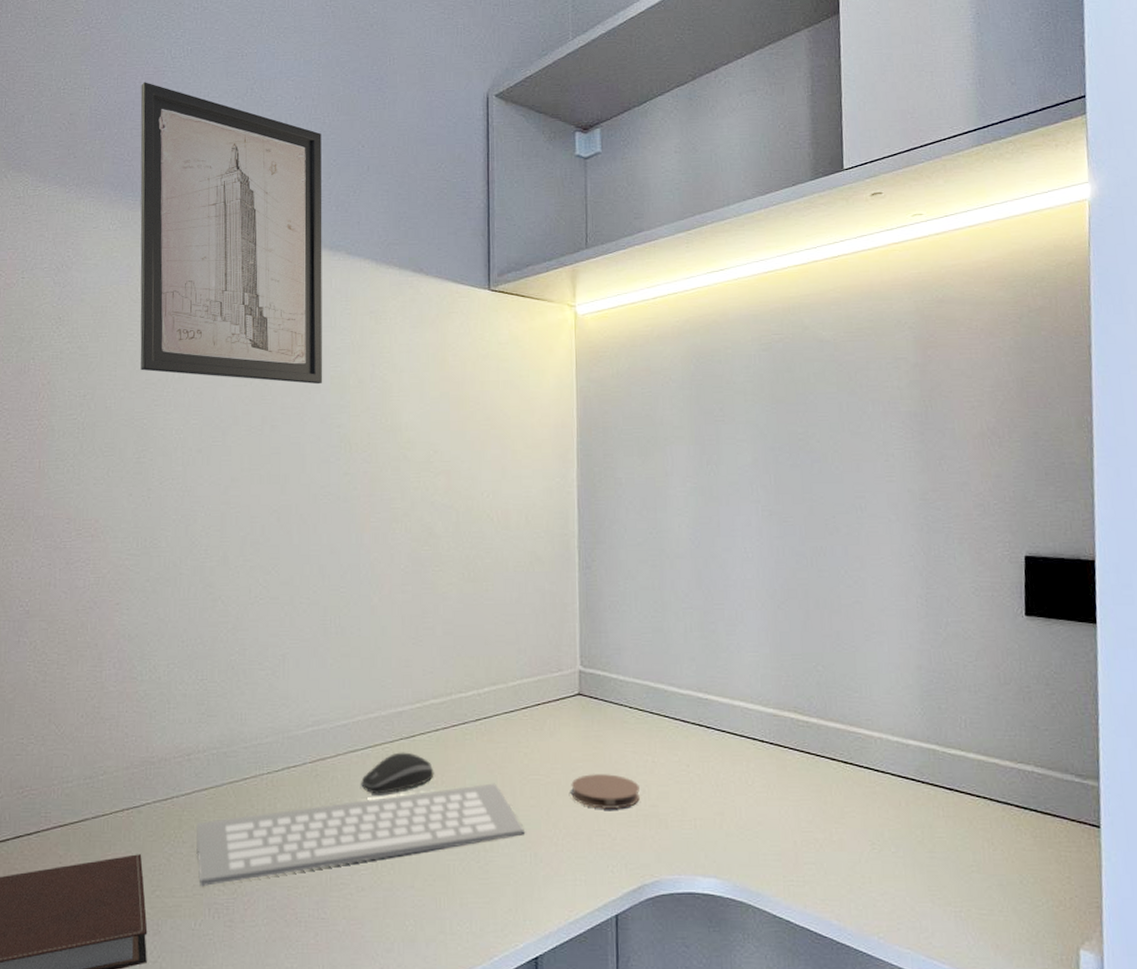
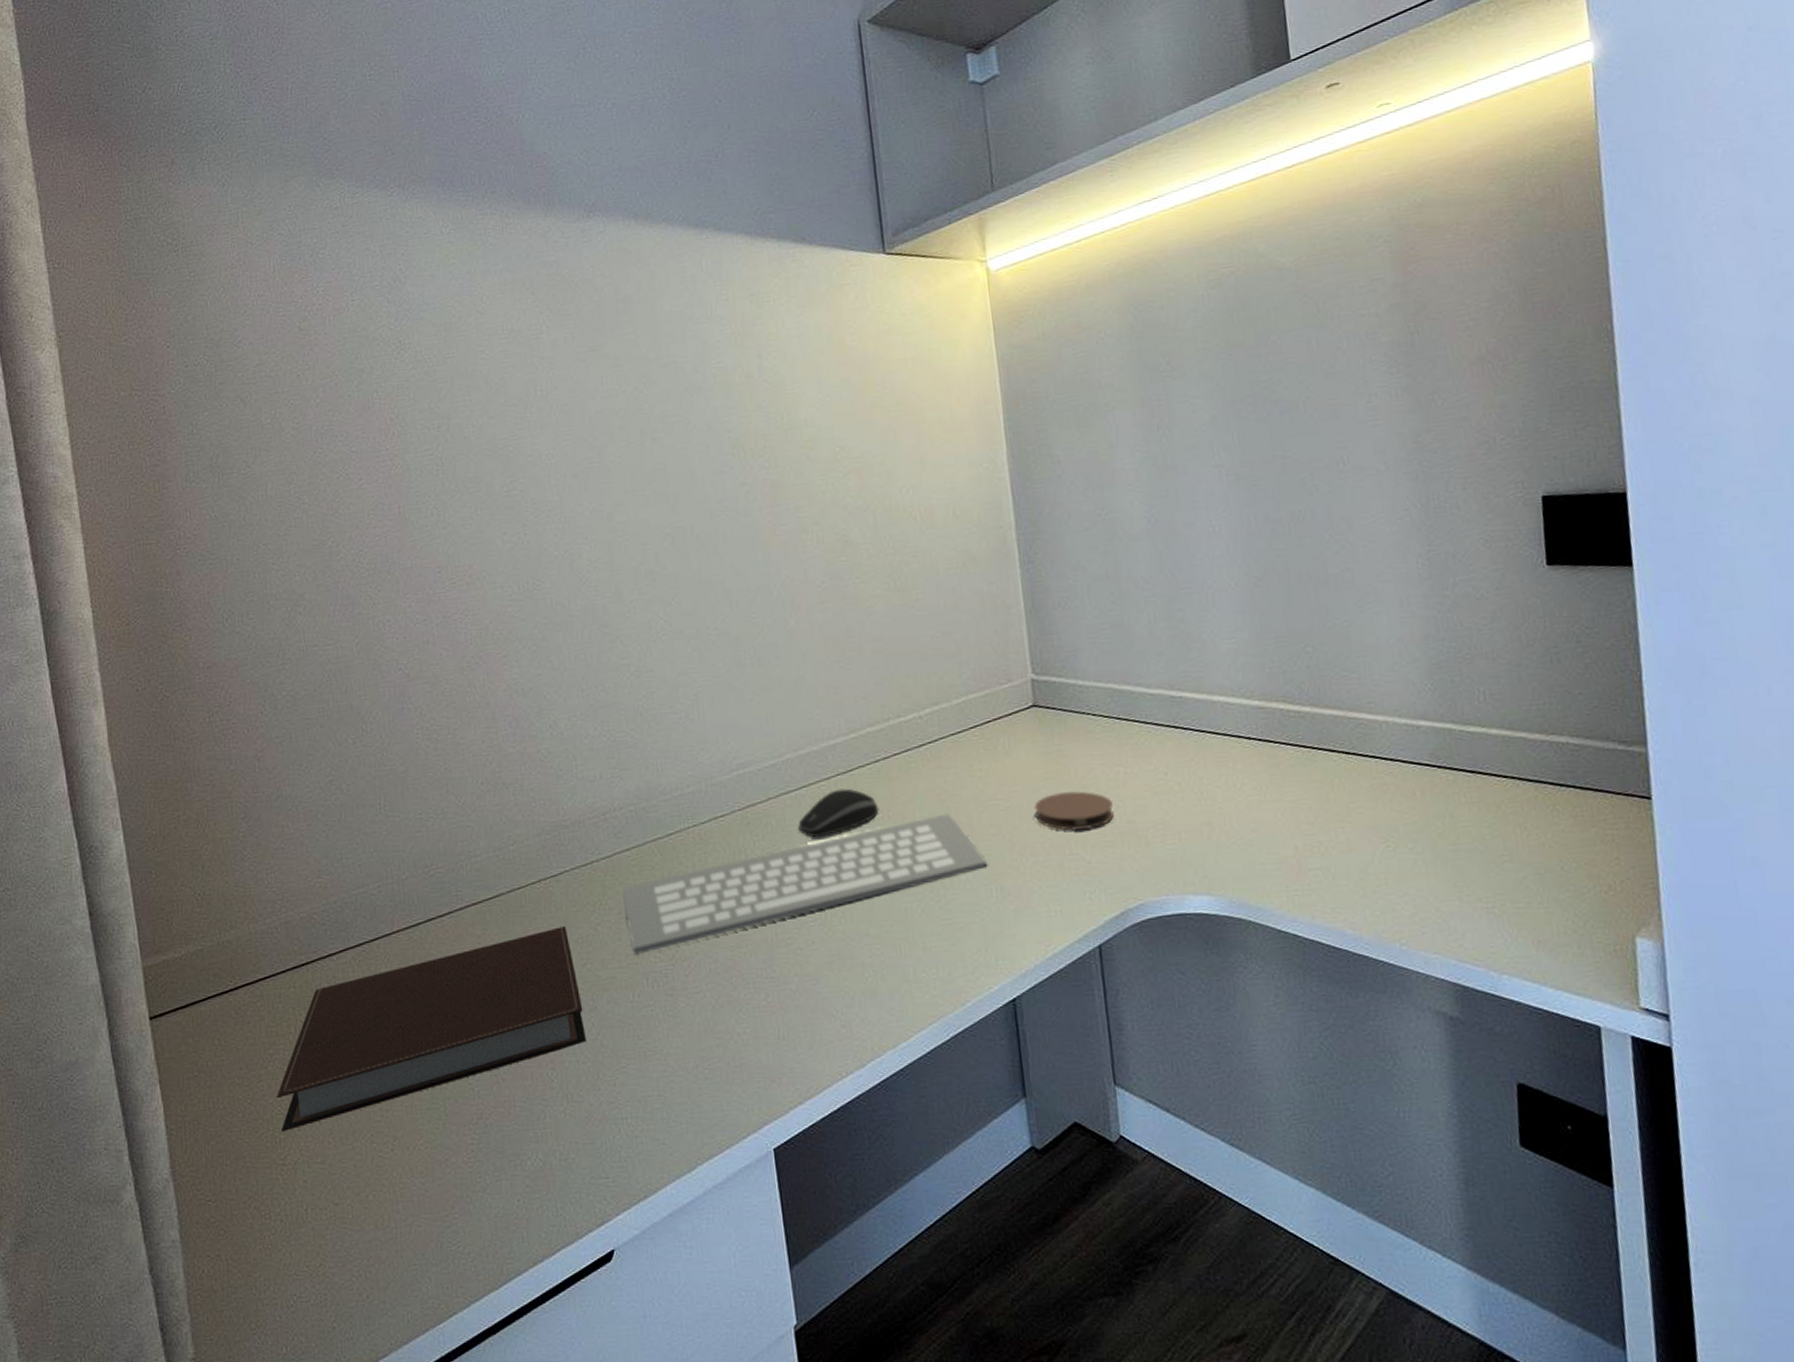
wall art: present [140,82,323,385] -> none [456,55,705,392]

